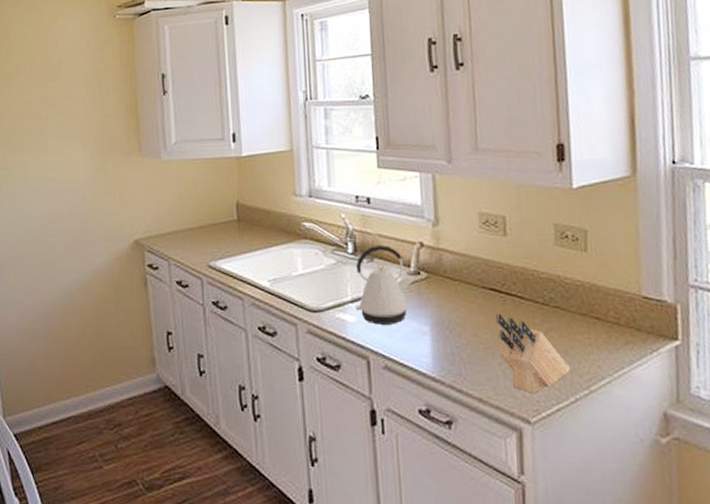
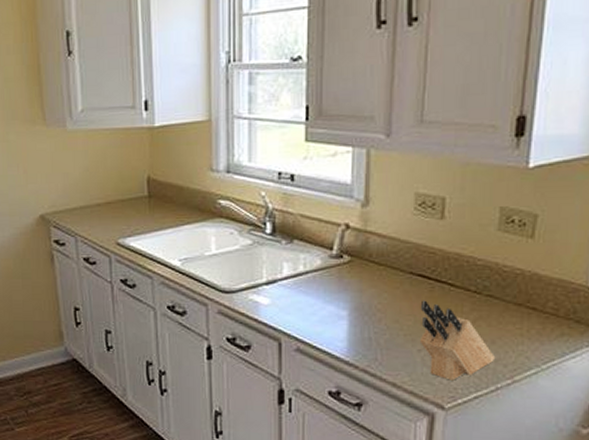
kettle: present [355,245,413,325] -> none [270,226,334,308]

